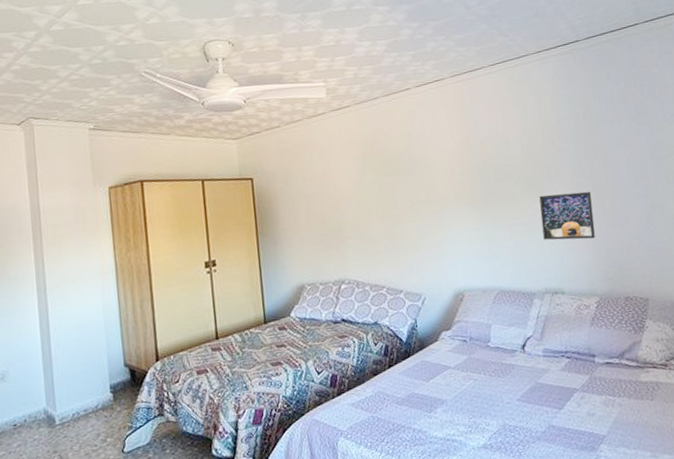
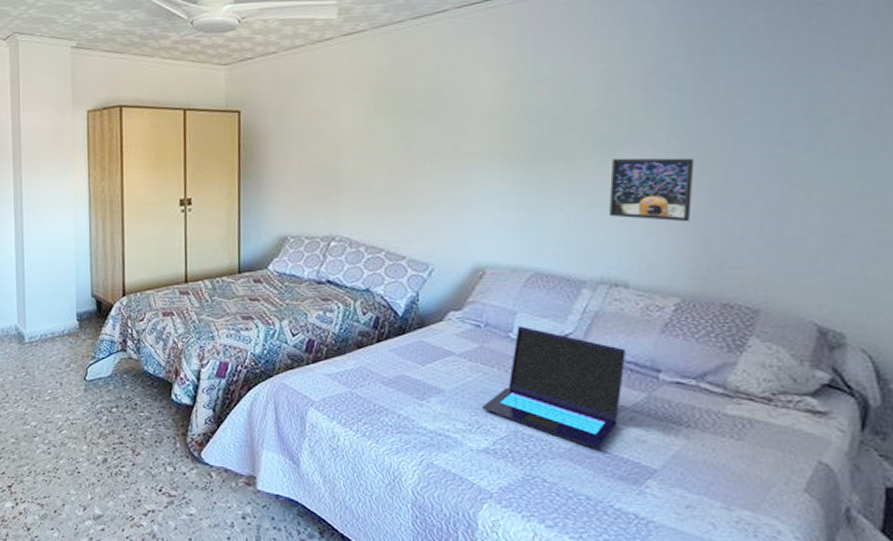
laptop: none [476,335,574,428] -> present [481,326,626,449]

